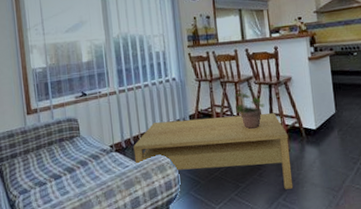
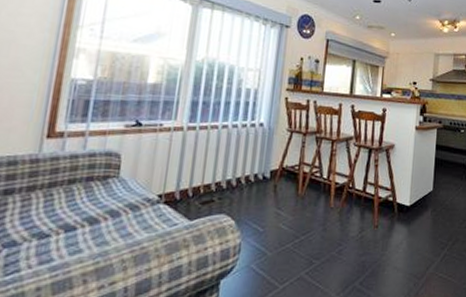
coffee table: present [133,113,293,189] -> none [187,174,379,272]
potted plant: present [234,88,265,130] -> none [324,150,361,198]

